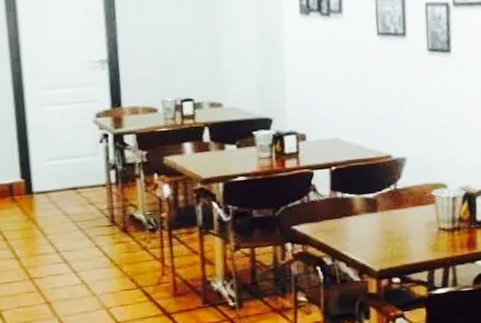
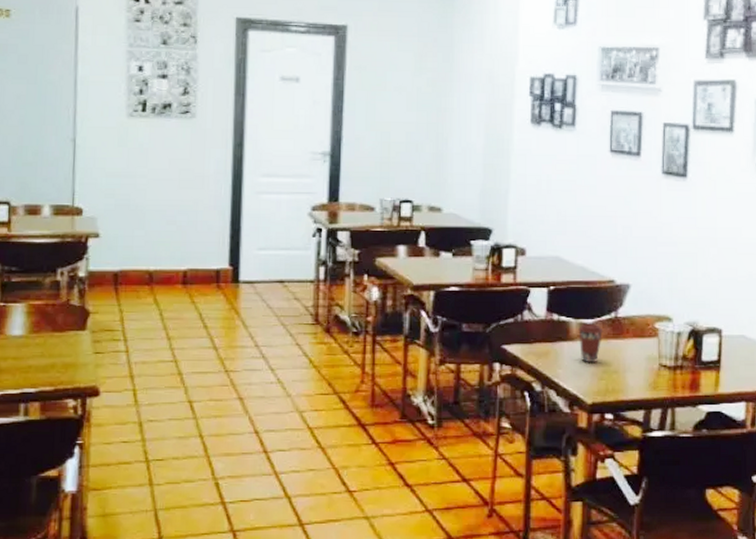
coffee cup: none [361,197,385,234] -> present [578,323,604,362]

